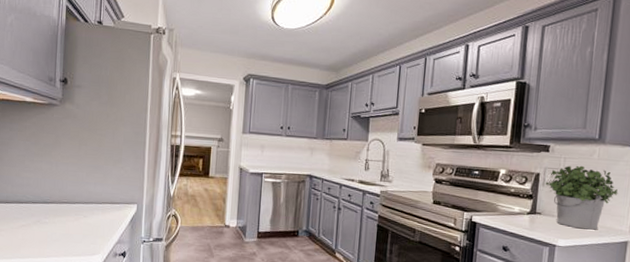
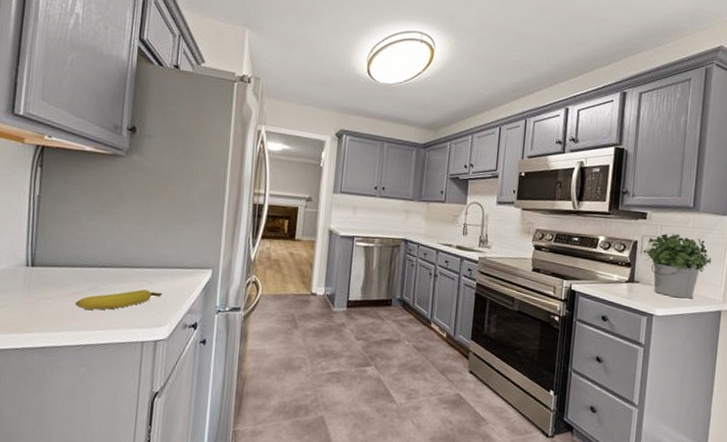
banana: none [24,222,95,240] -> present [76,289,162,310]

